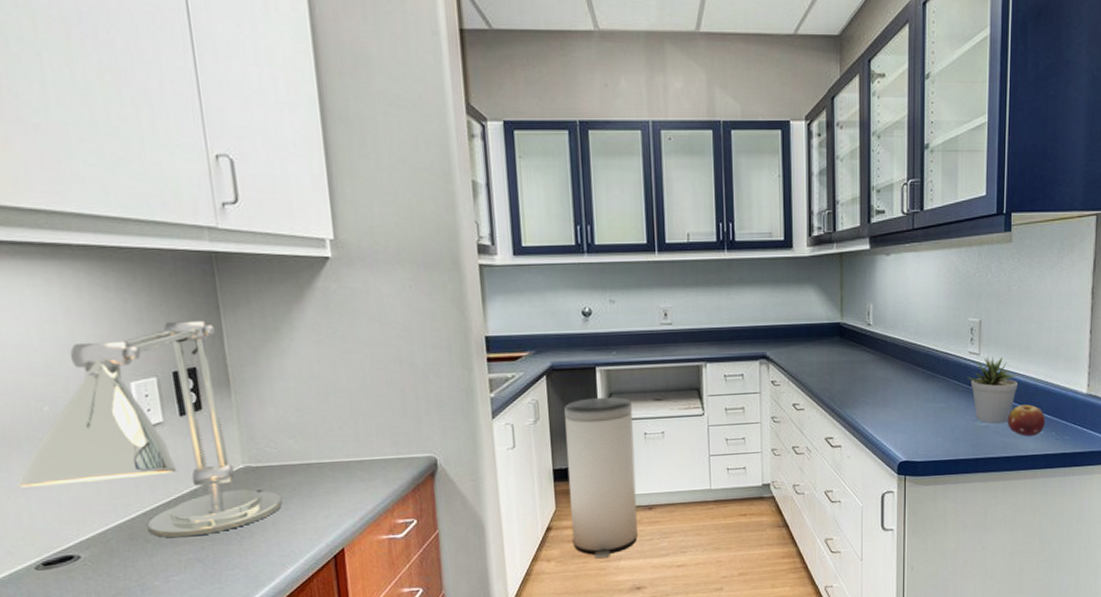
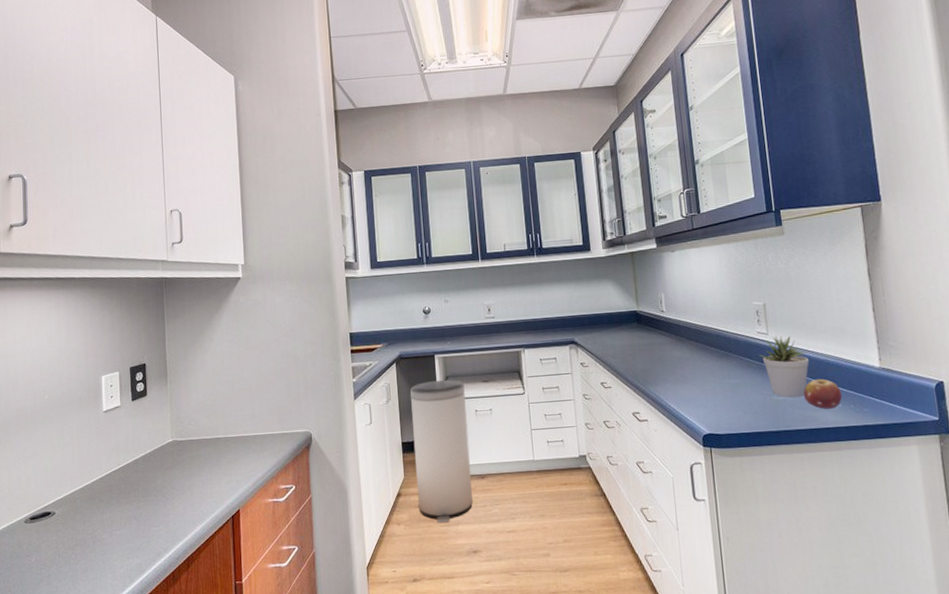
desk lamp: present [16,320,283,538] -> none [20,328,197,499]

